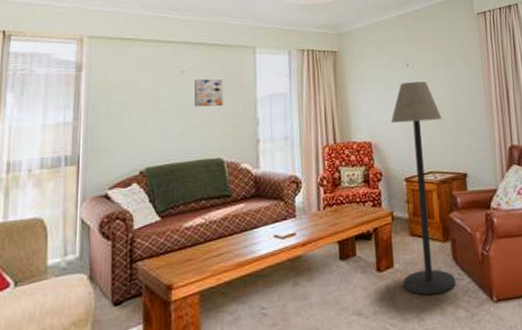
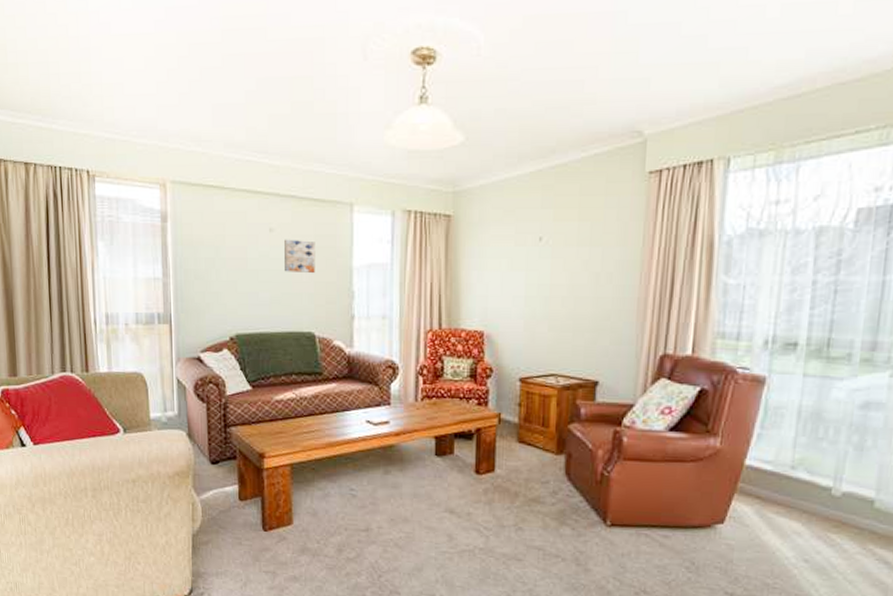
floor lamp: present [391,81,457,296] -> none [504,261,577,508]

